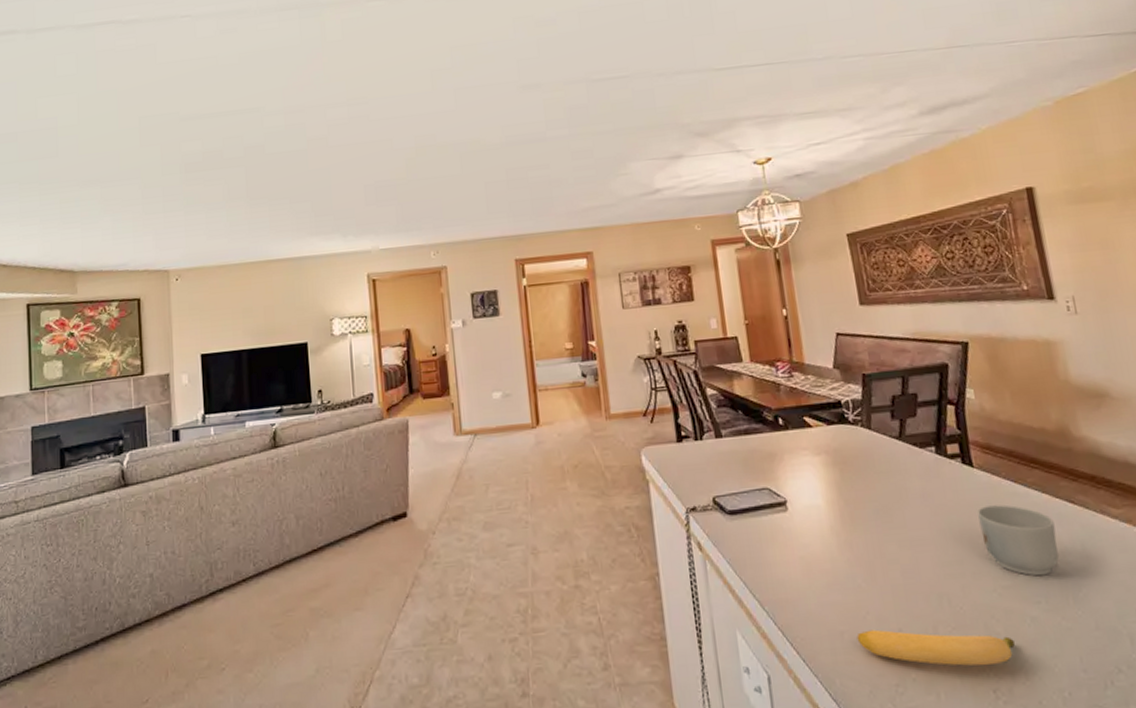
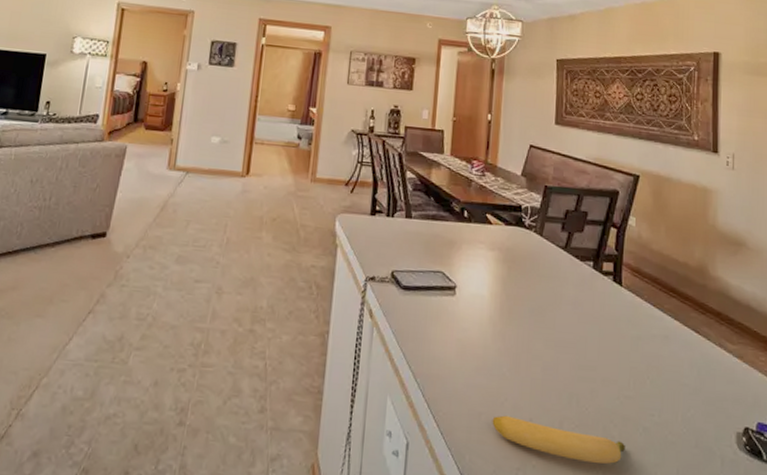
mug: present [977,504,1059,576] -> none [617,322,679,393]

